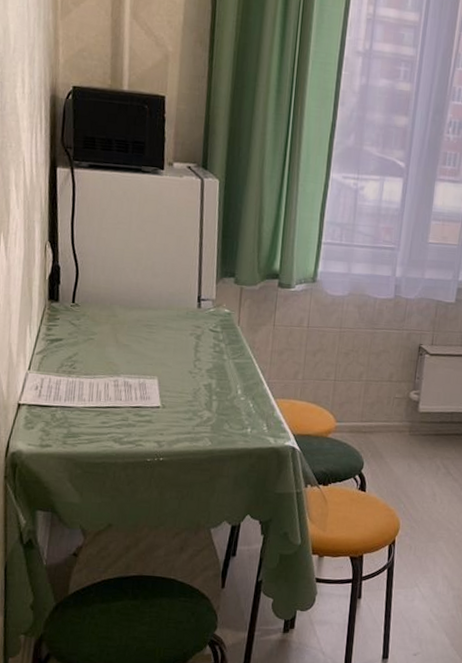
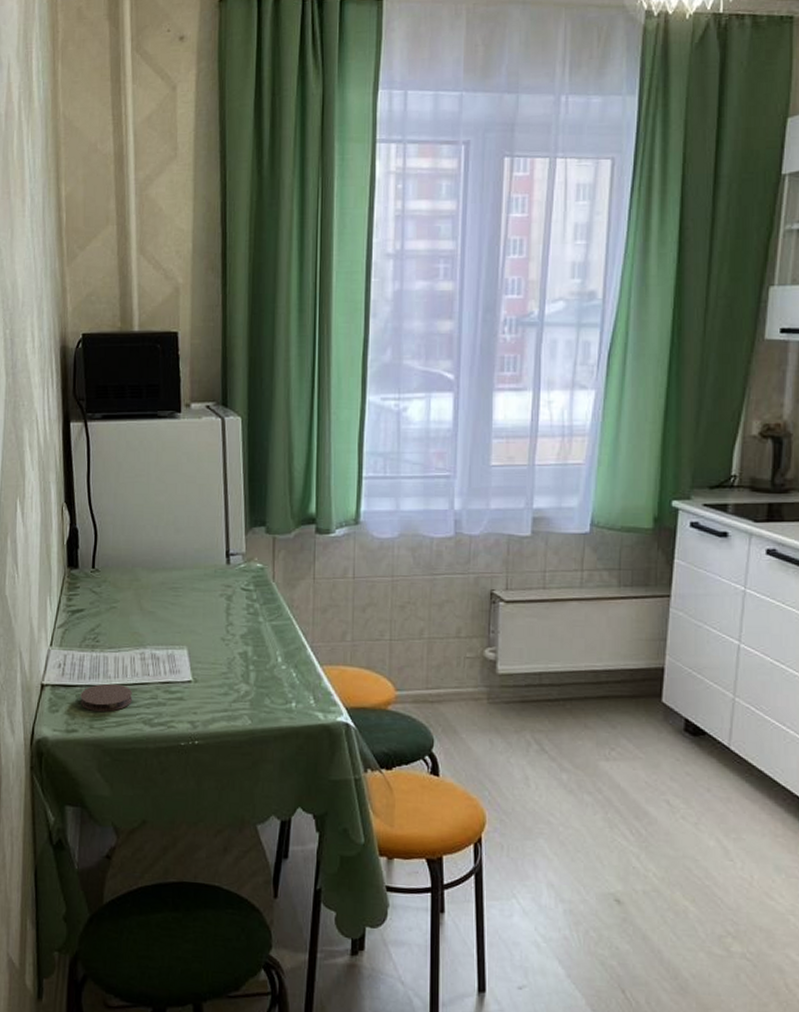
coaster: none [55,405,105,430] -> present [80,683,133,712]

